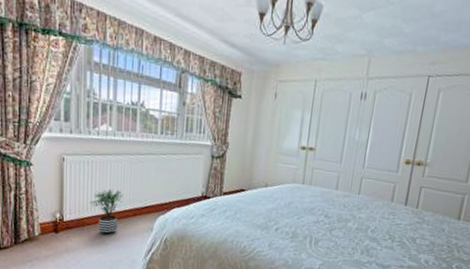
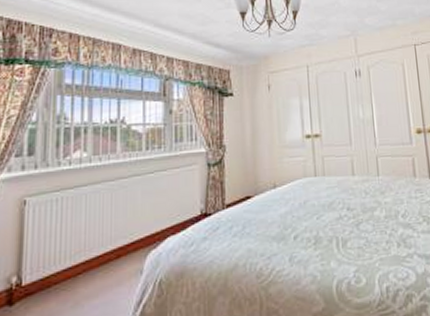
potted plant: present [89,189,123,236] -> none [58,227,102,295]

